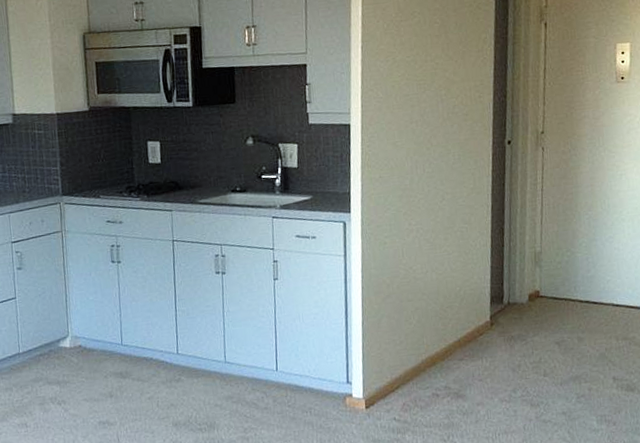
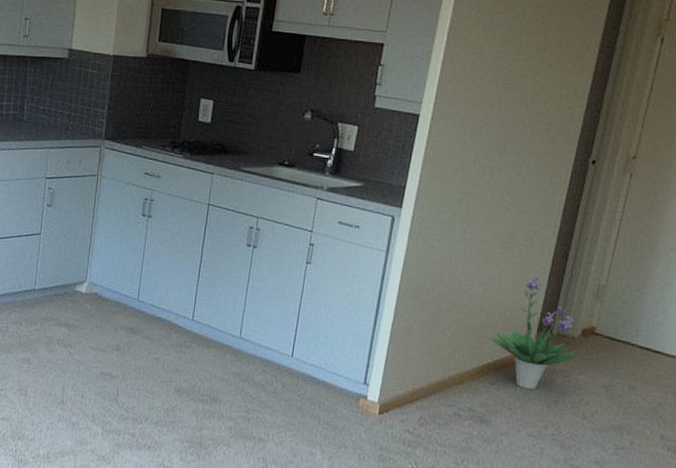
potted plant: none [450,253,534,359] -> present [489,274,583,389]

